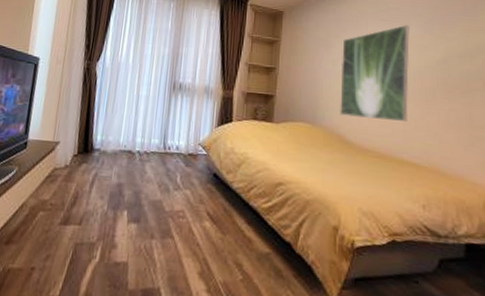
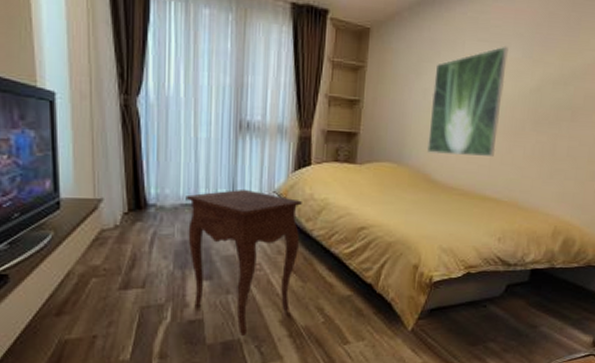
side table: none [121,139,224,286] -> present [185,188,302,337]

